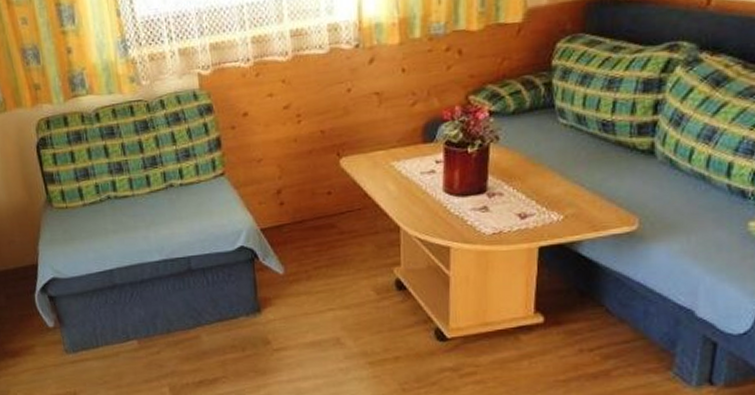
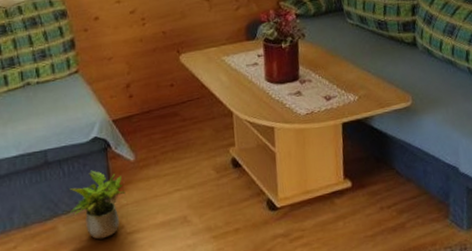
potted plant: none [214,281,273,353] -> present [70,170,126,240]

